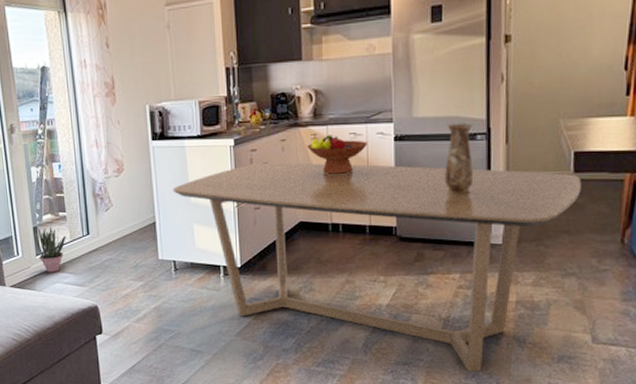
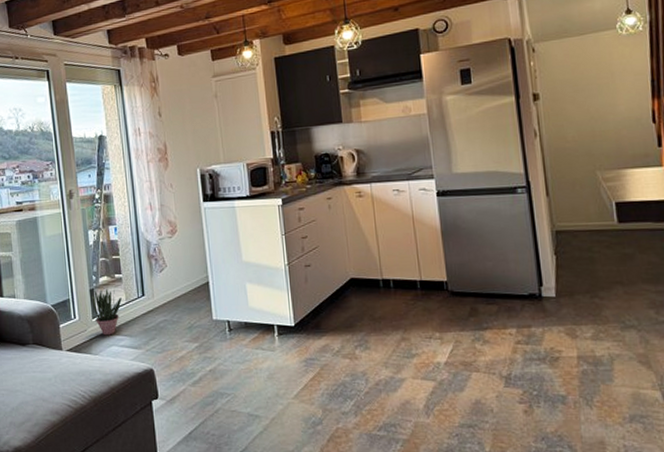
dining table: present [172,162,582,372] -> none [224,220,628,434]
fruit bowl: present [306,135,367,174] -> none [352,192,411,231]
vase: present [445,121,474,196] -> none [486,175,519,249]

